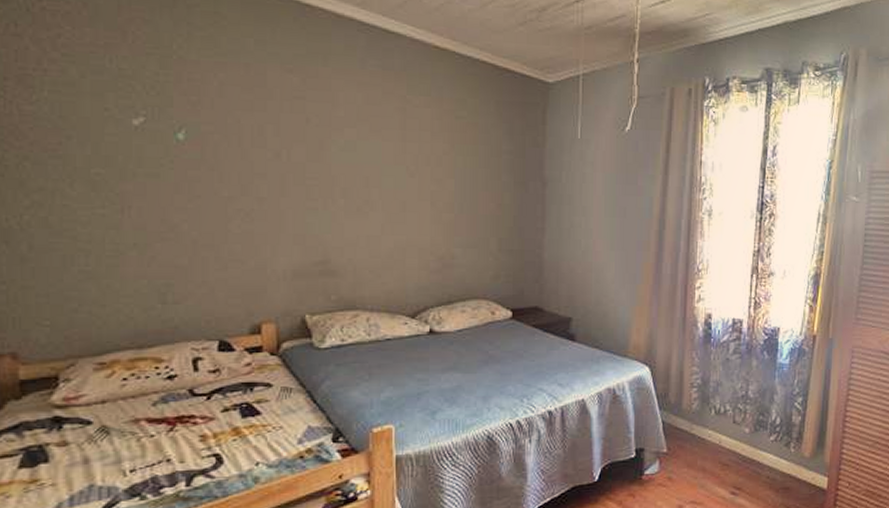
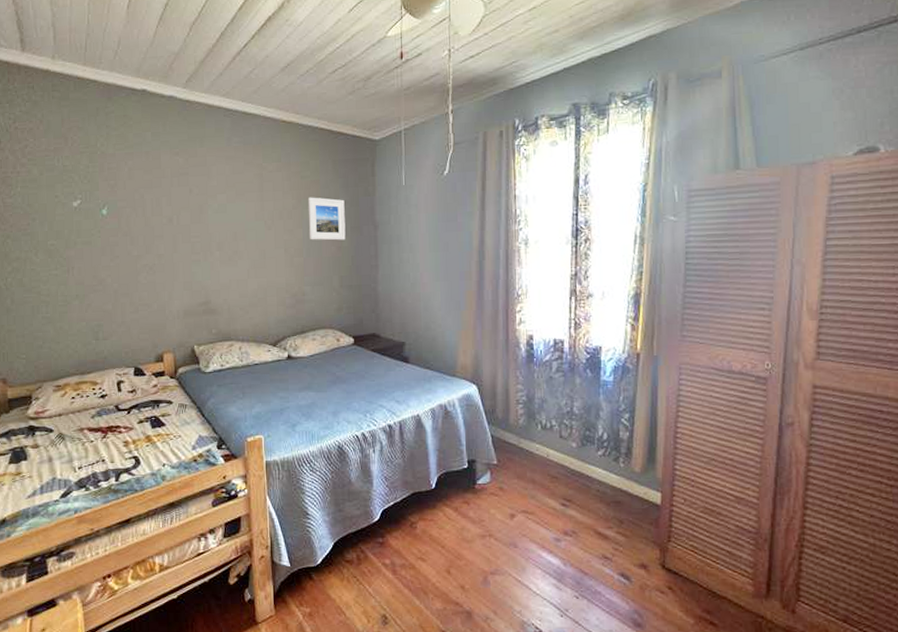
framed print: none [462,142,508,197] -> present [307,197,346,241]

